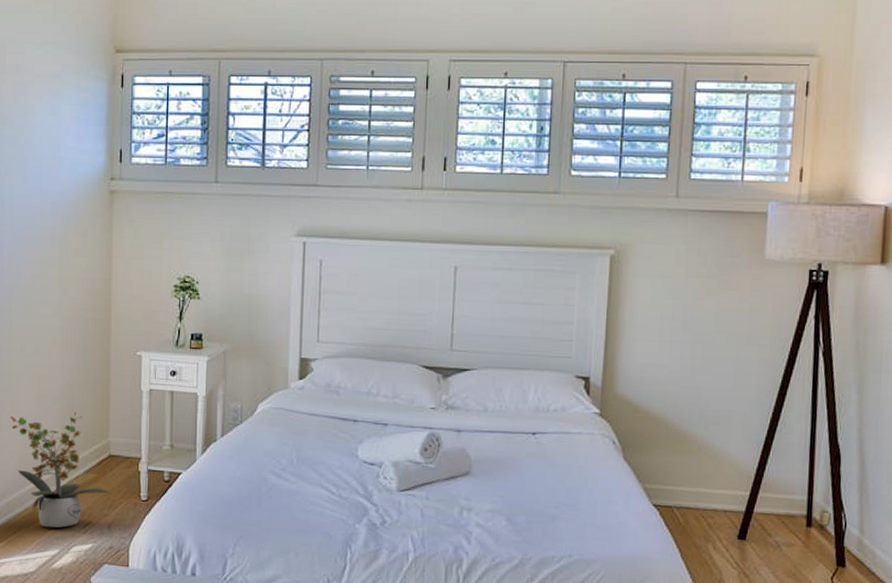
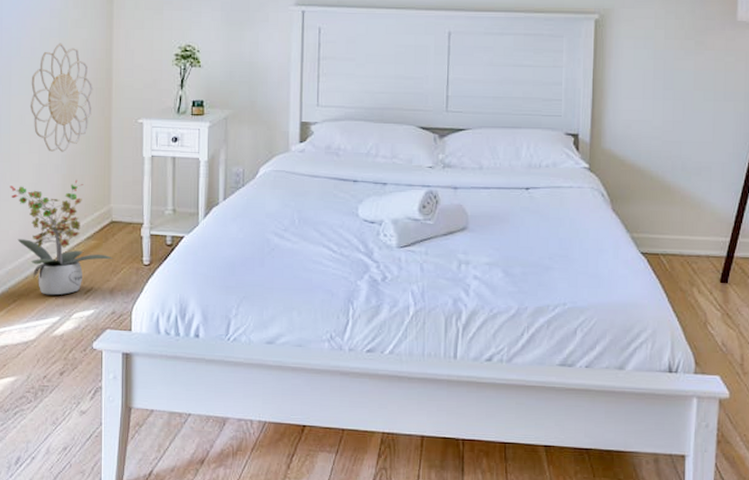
decorative wall piece: none [30,272,92,384] -> present [30,43,93,152]

